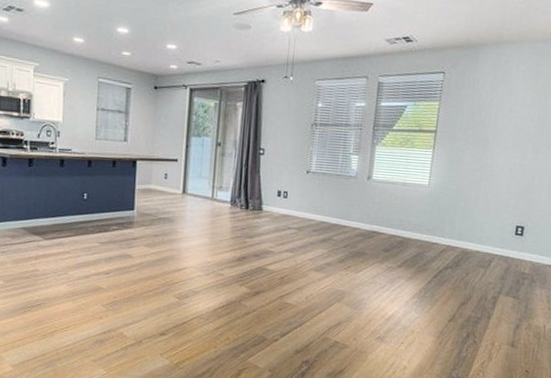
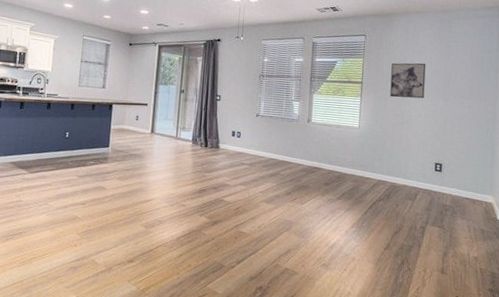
wall art: none [469,106,517,151] -> present [390,63,426,99]

